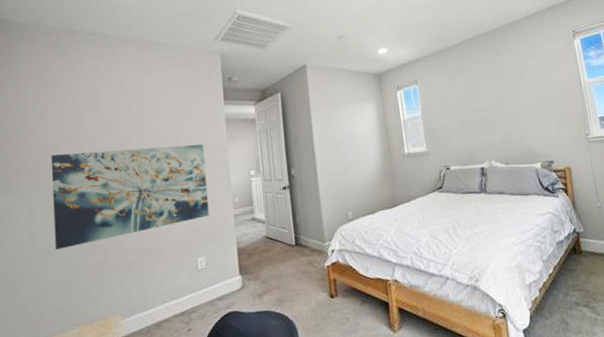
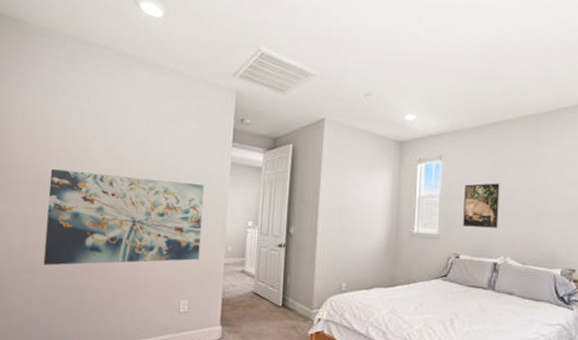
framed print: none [442,96,479,140] -> present [463,183,500,228]

